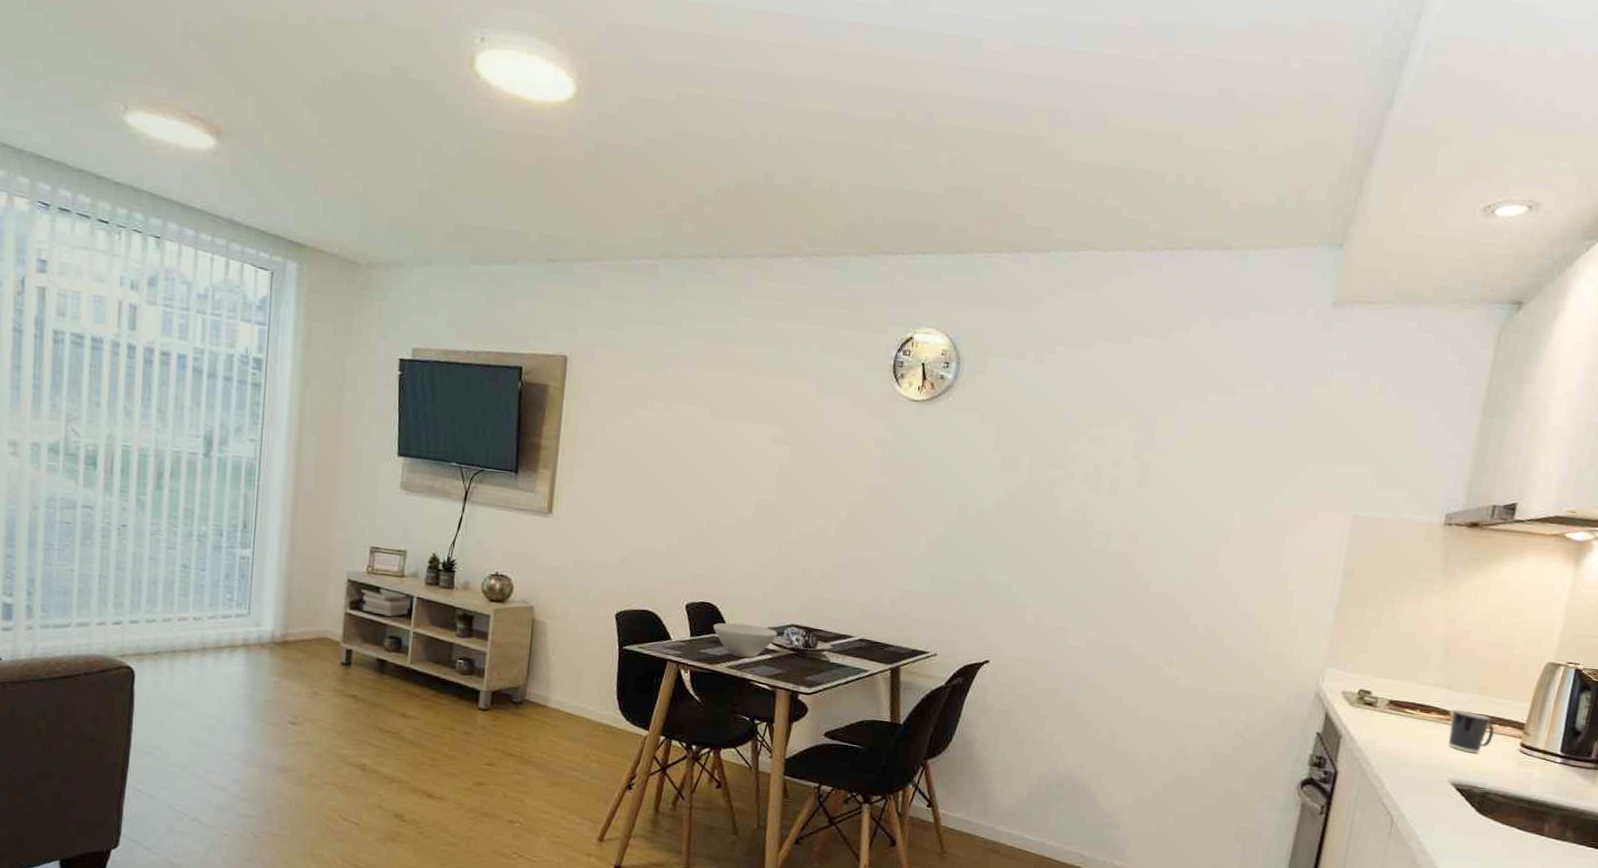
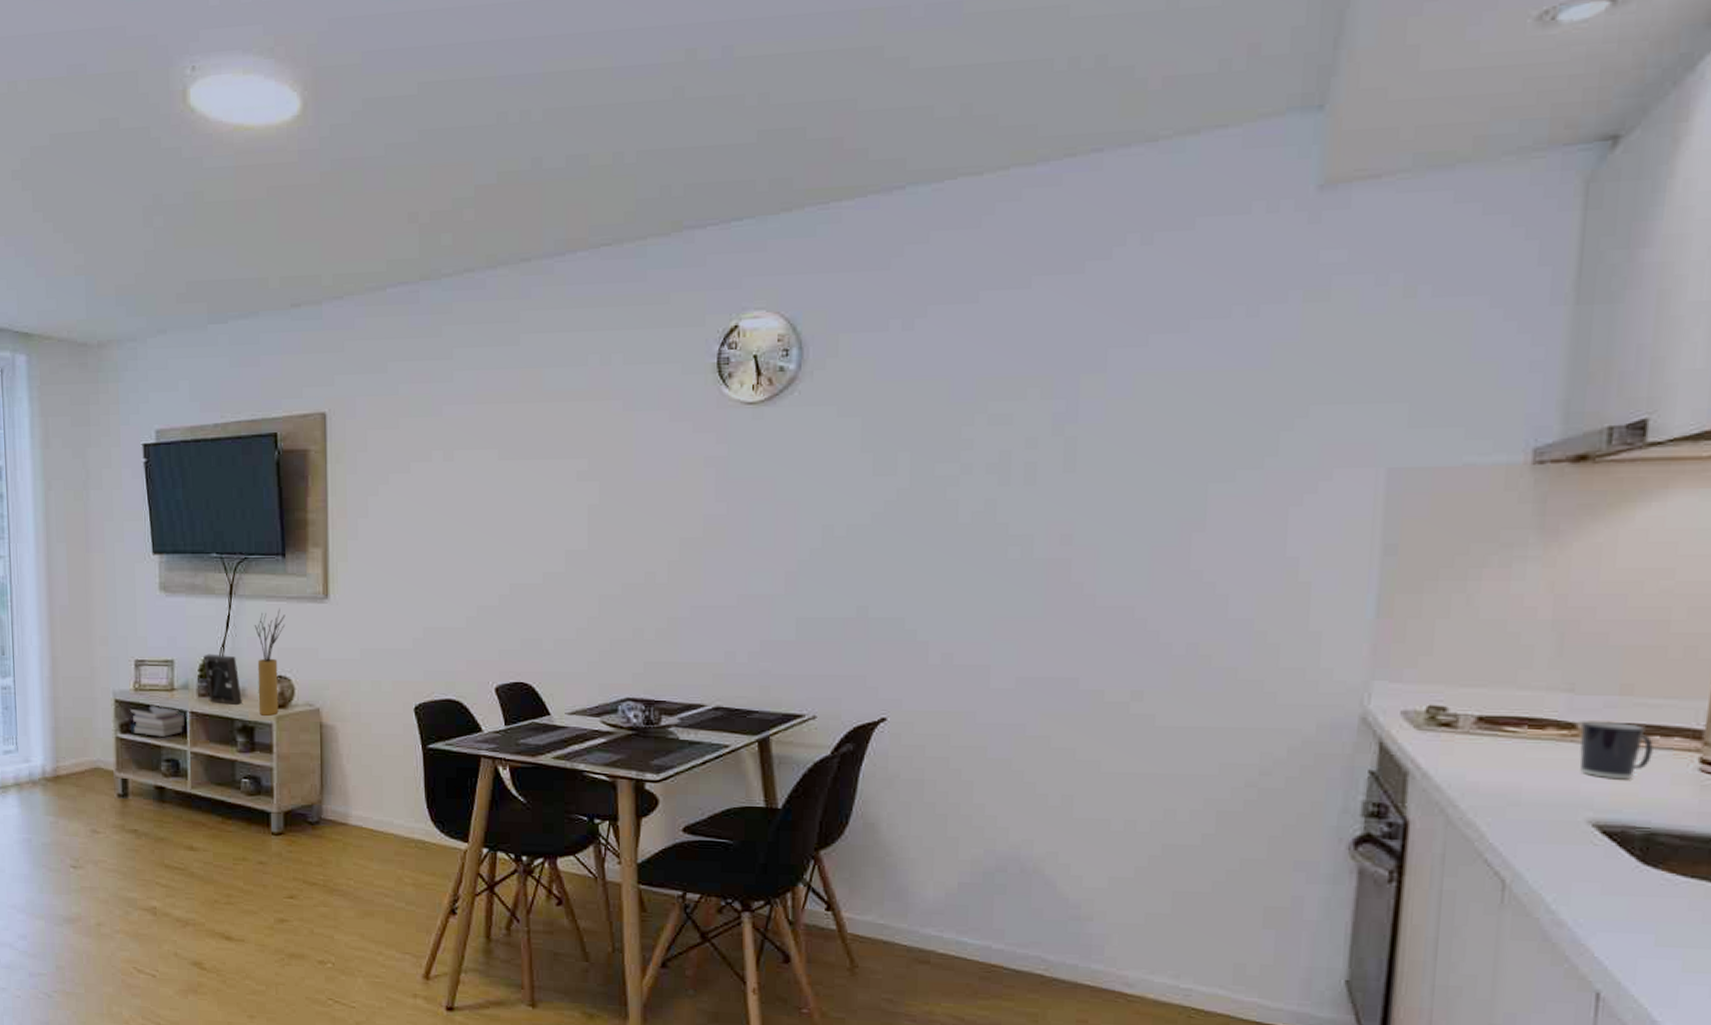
picture frame: none [434,548,466,597] -> present [203,654,242,706]
vase: none [479,517,512,609] -> present [254,608,286,716]
bowl: present [713,622,778,658] -> none [530,703,611,744]

